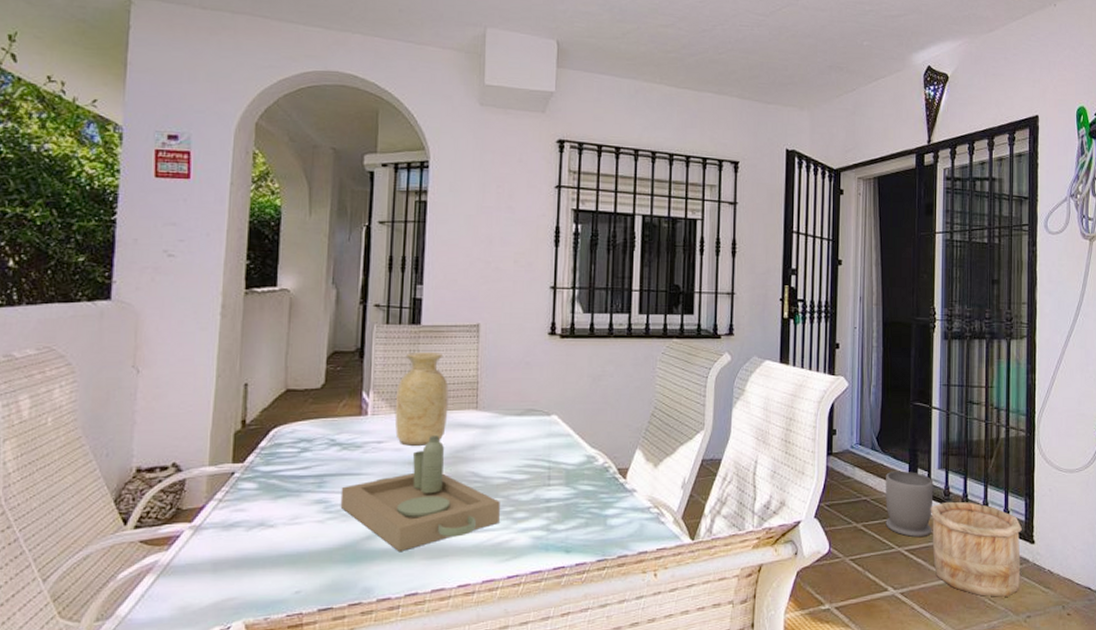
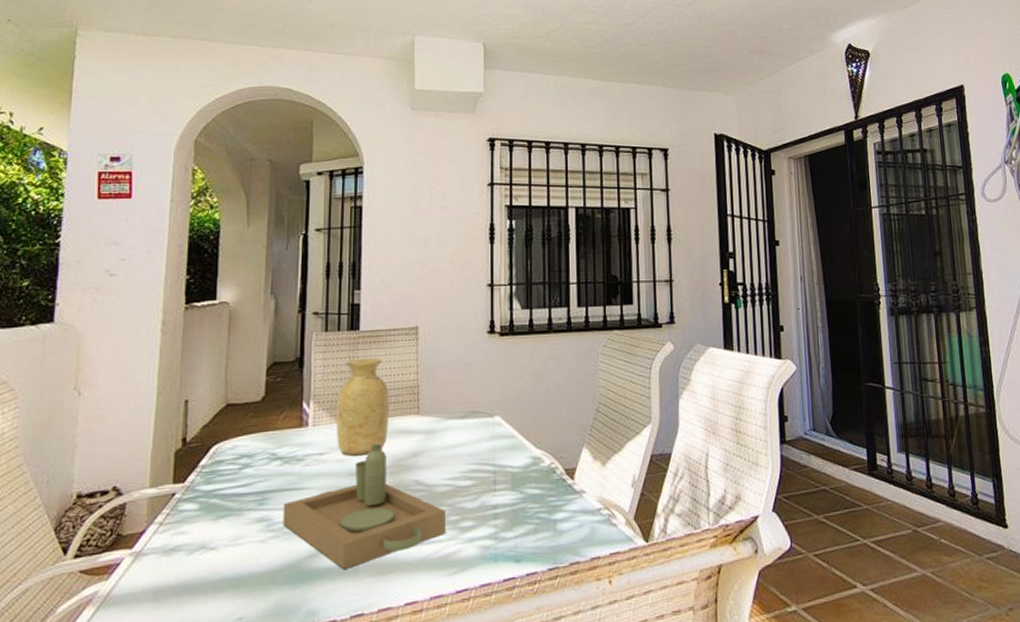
planter pot: present [886,470,934,538] -> none [843,456,897,528]
wooden bucket: present [930,501,1022,597] -> none [893,486,997,589]

